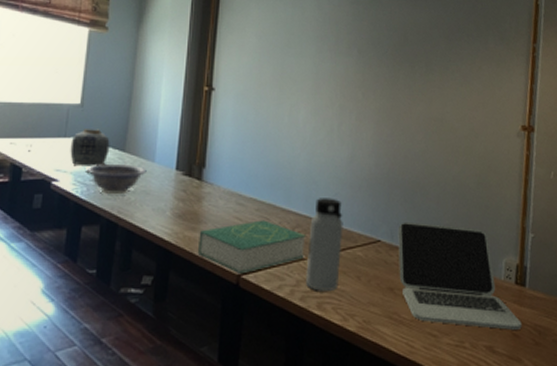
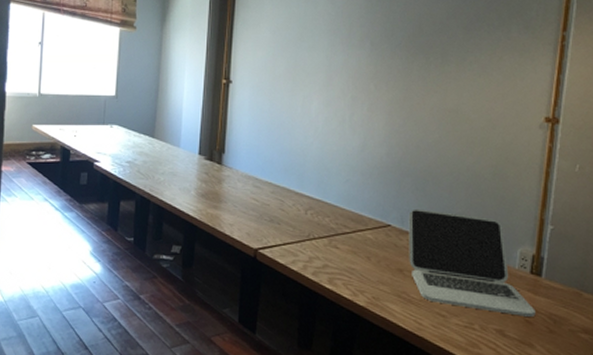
vase: present [70,129,110,166] -> none [108,117,141,150]
decorative bowl: present [86,164,147,195] -> none [122,149,173,175]
book: present [197,220,306,275] -> none [219,202,318,249]
water bottle: present [306,198,343,291] -> none [318,183,354,268]

